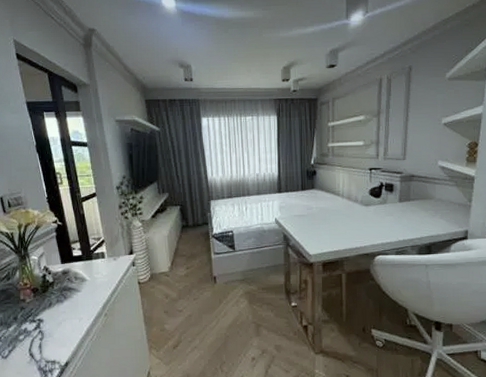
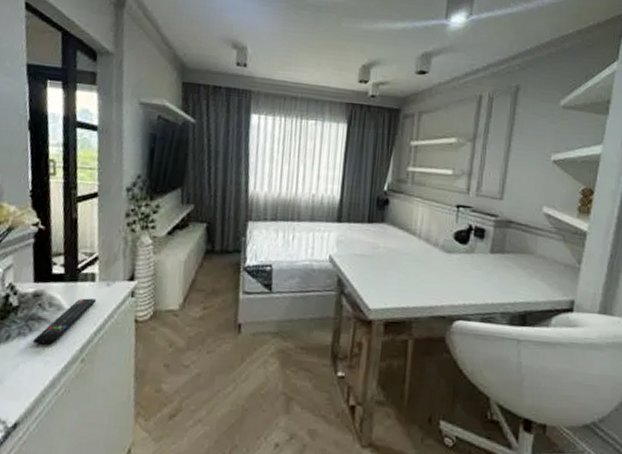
remote control: none [68,270,108,308] -> present [32,298,97,346]

